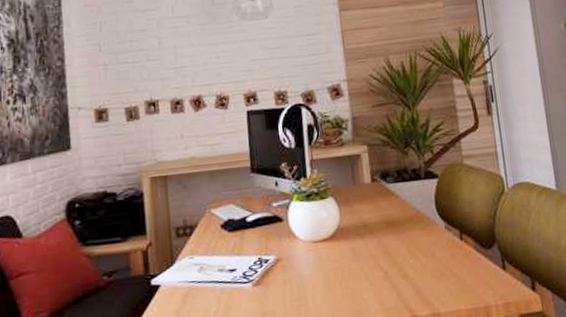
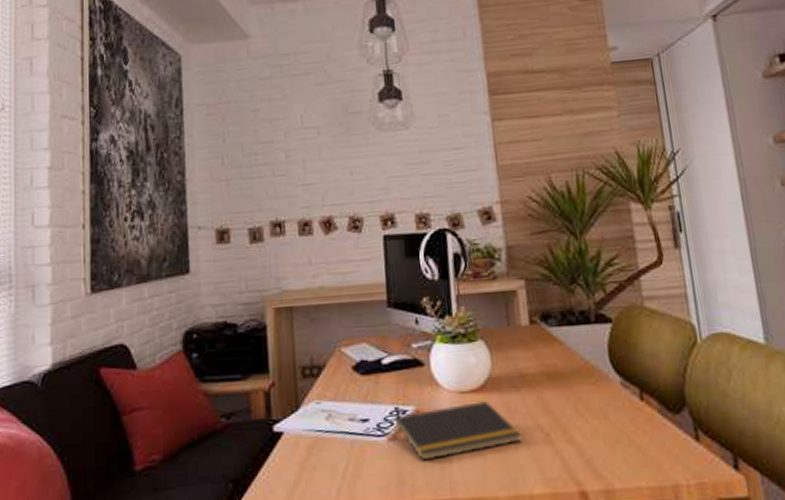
notepad: none [258,248,366,301] -> present [394,401,522,461]

